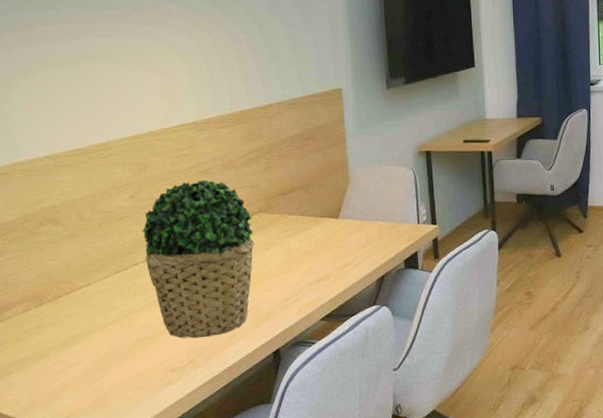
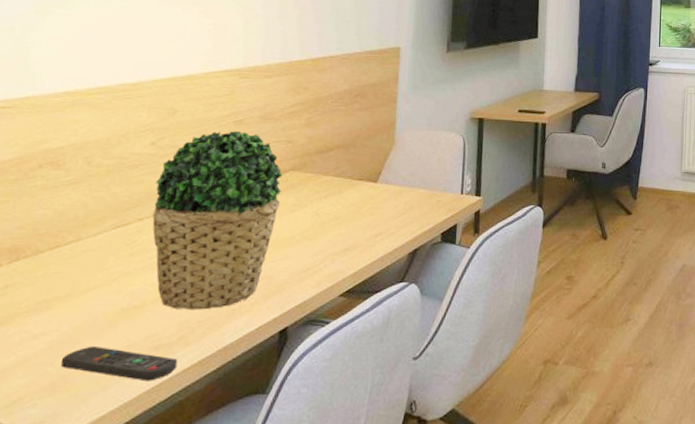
remote control: none [97,371,193,398] -> present [61,345,178,382]

